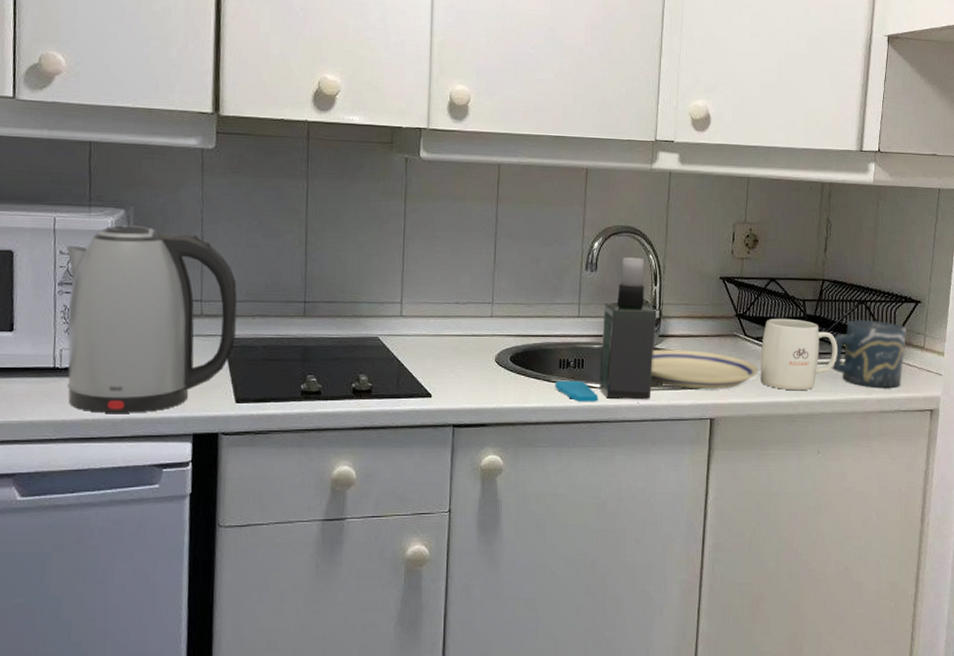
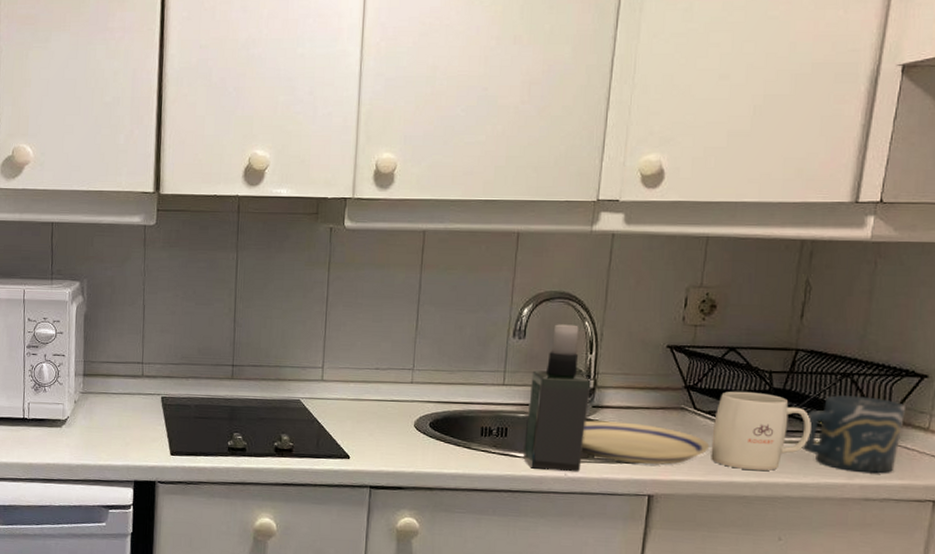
kettle: present [67,224,238,413] -> none [33,295,174,460]
sponge: present [555,380,599,403] -> none [475,448,523,472]

